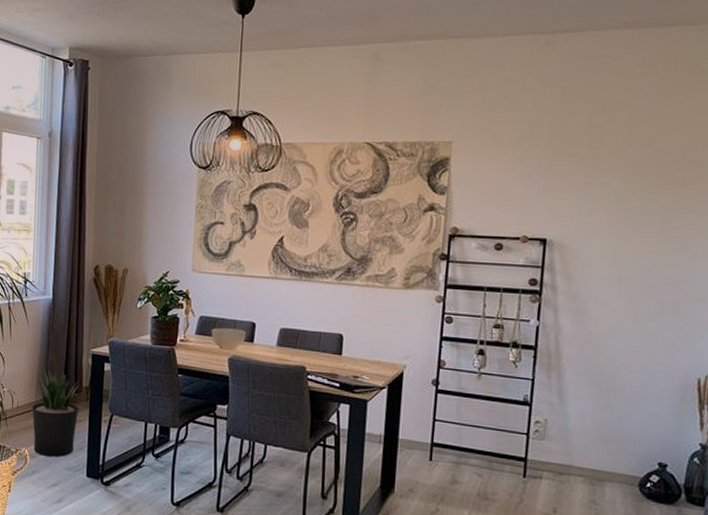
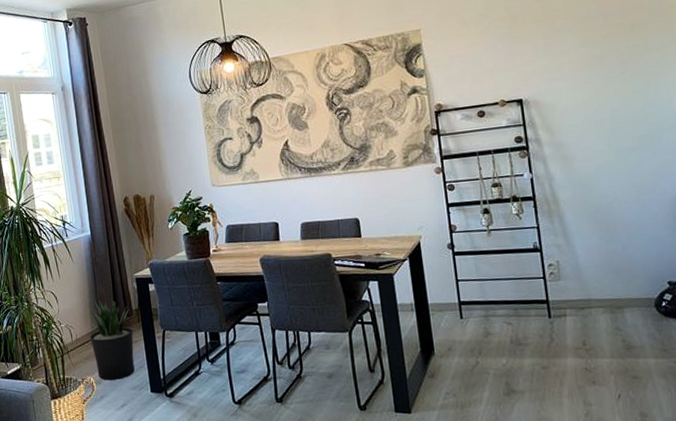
bowl: present [211,327,246,351] -> none [240,230,272,253]

